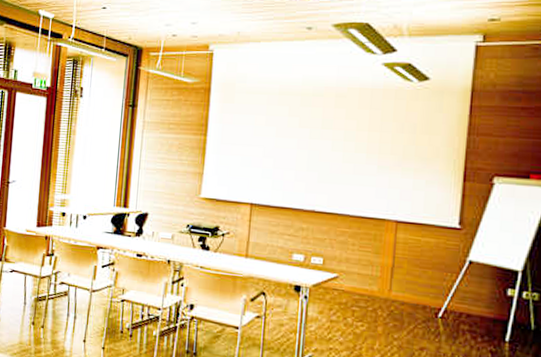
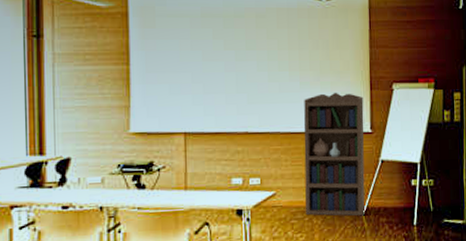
bookcase: none [369,179,453,318] -> present [304,92,365,216]

